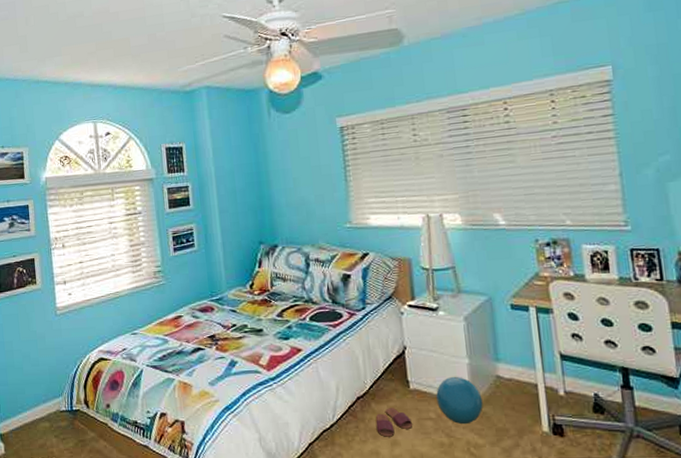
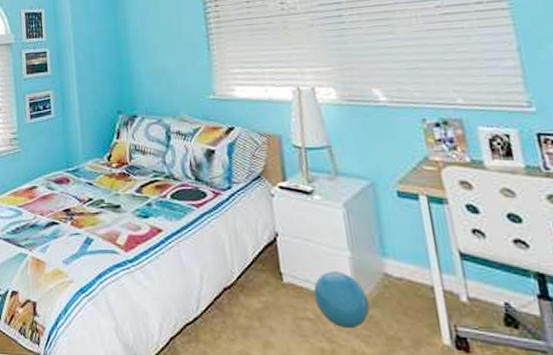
slippers: present [376,408,412,437] -> none [245,303,287,337]

